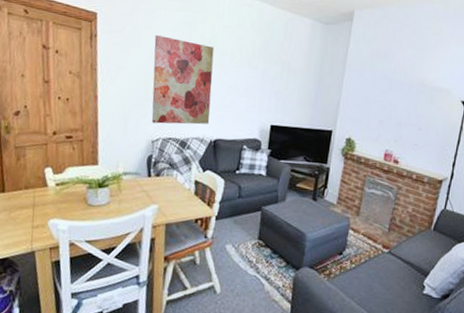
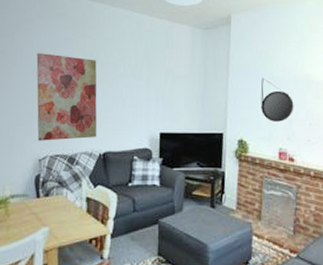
home mirror: none [373,79,406,124] -> present [261,78,294,122]

